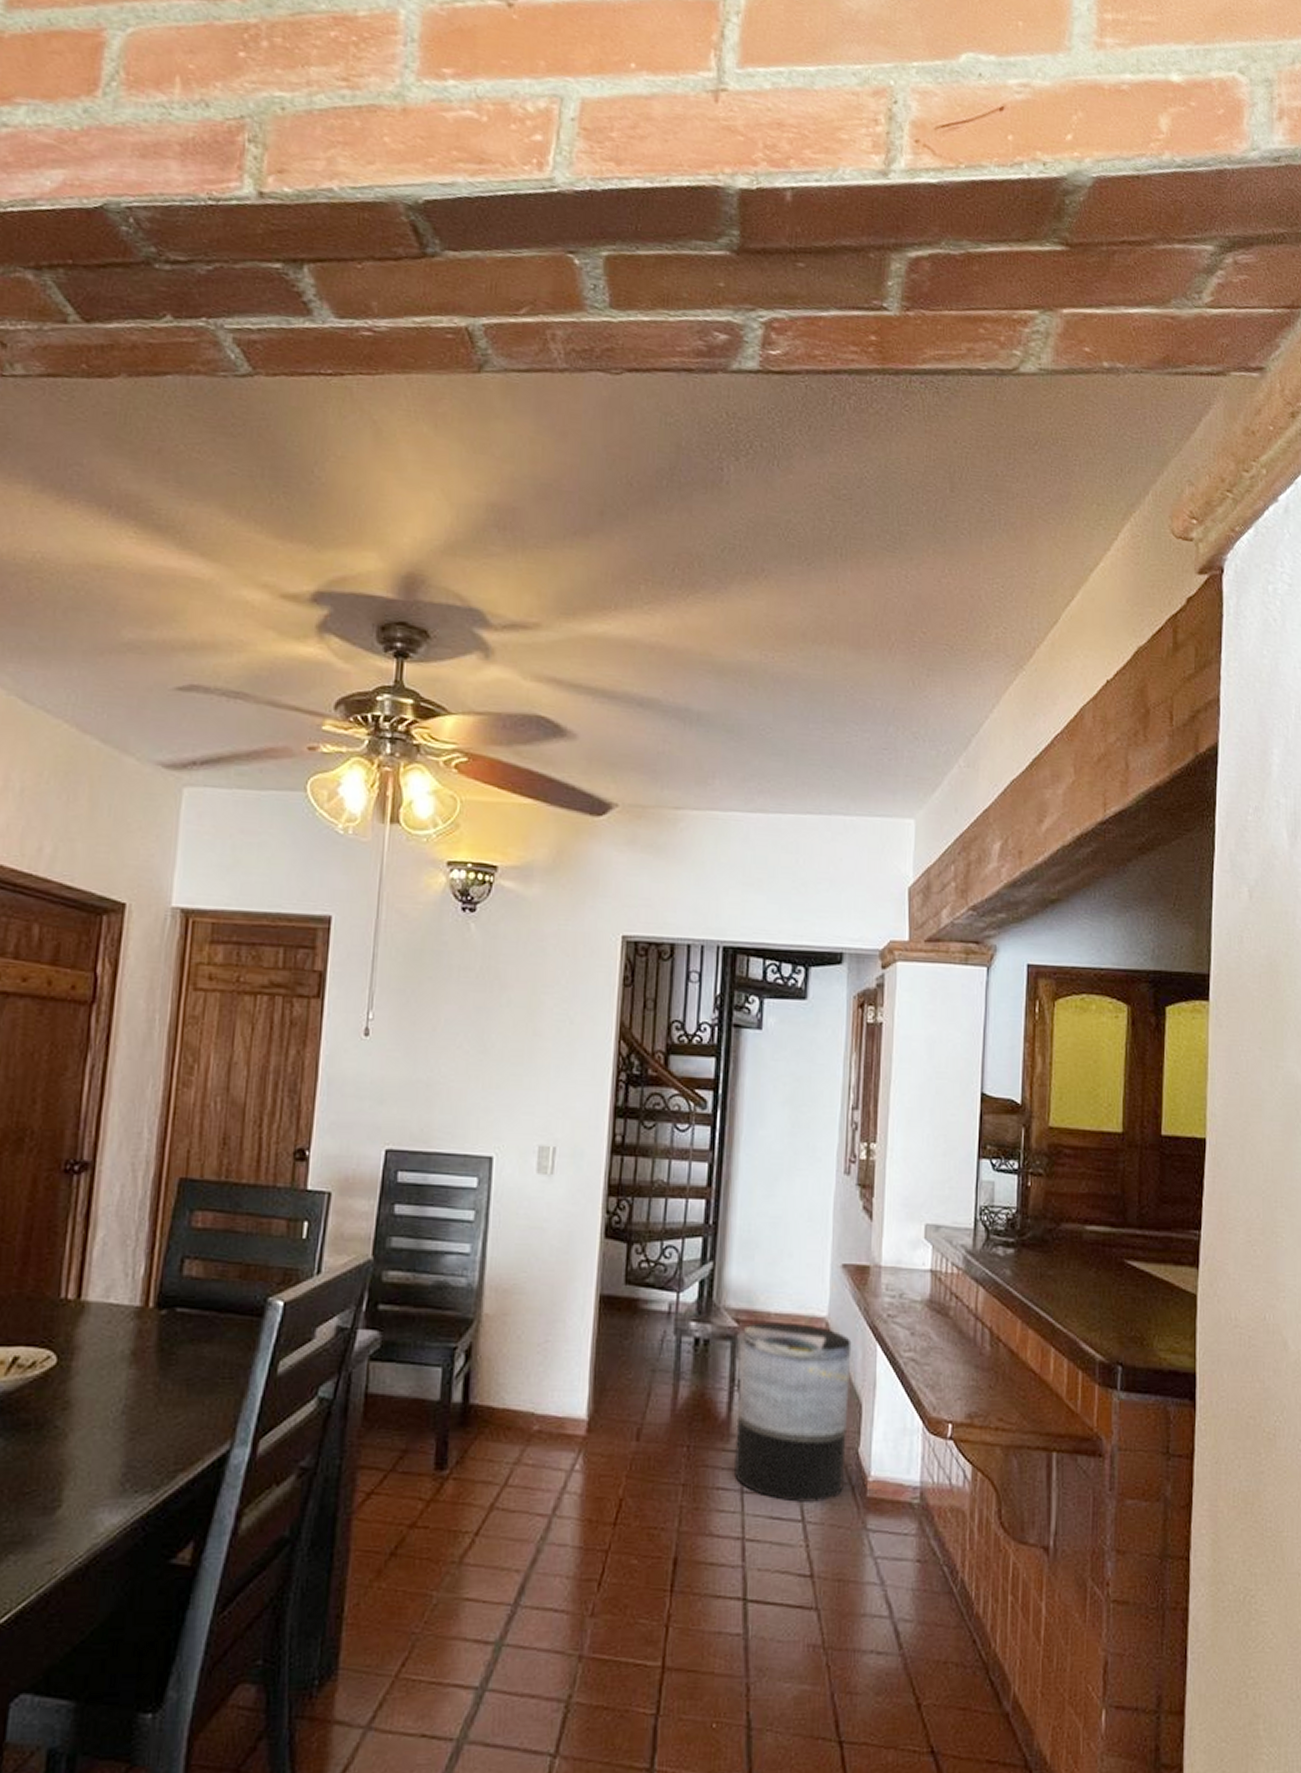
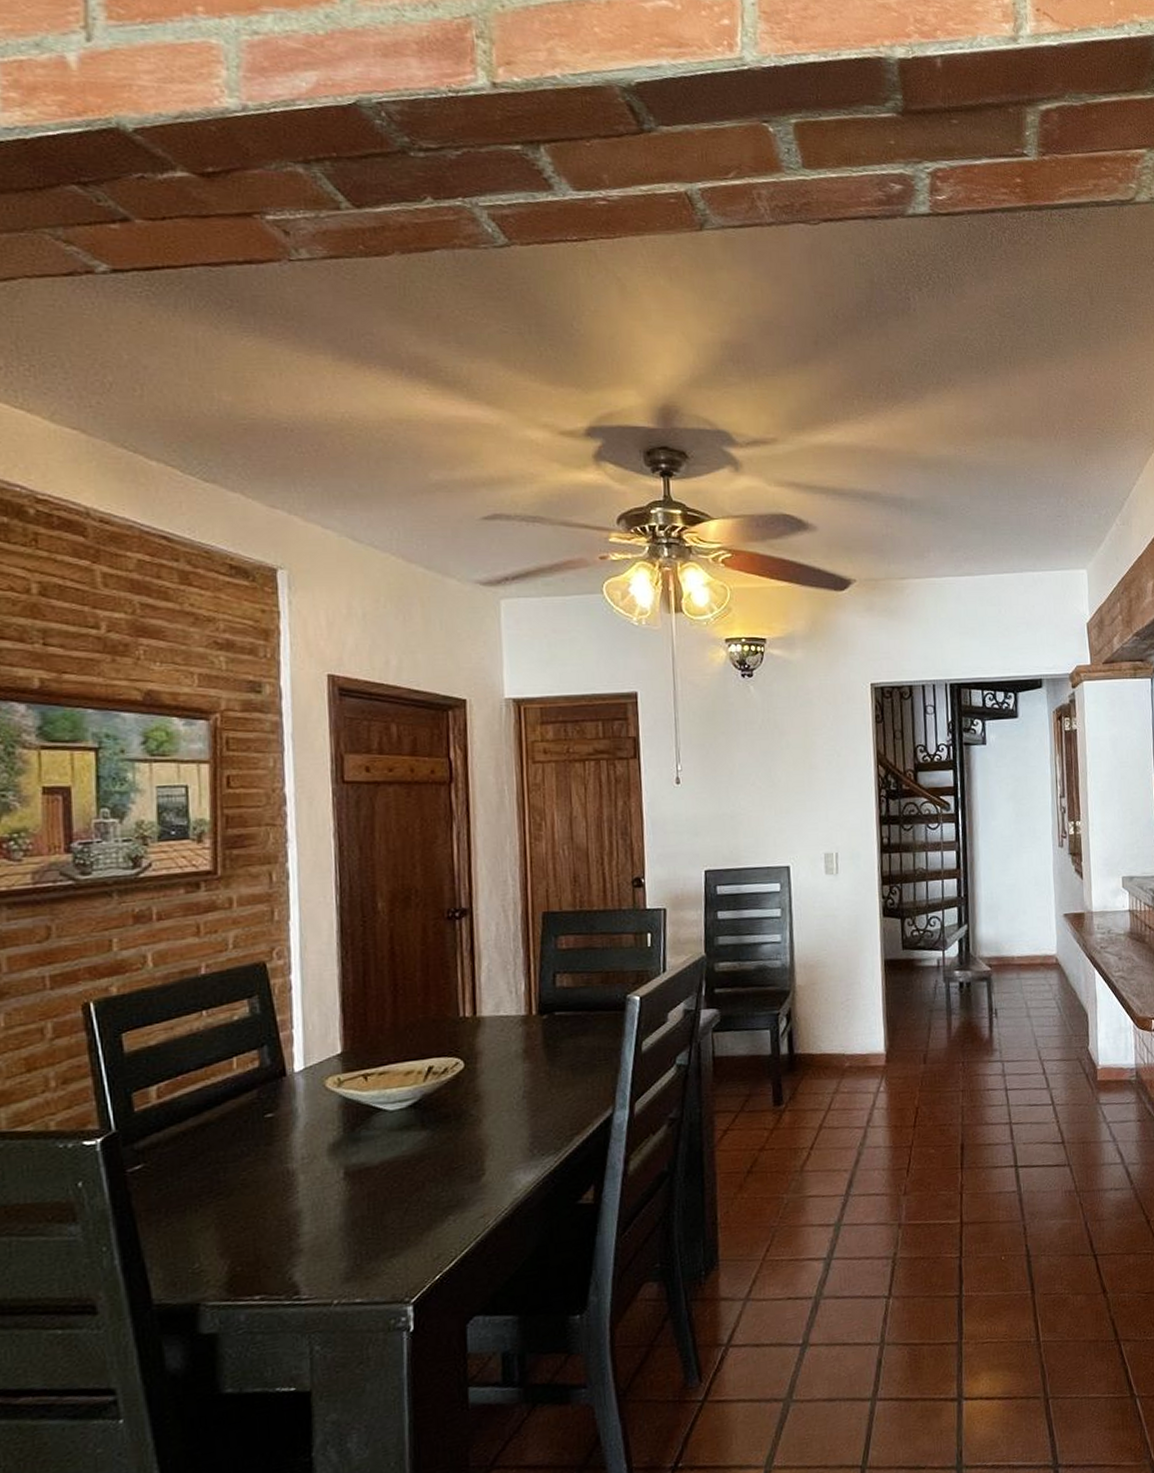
trash can: present [734,1322,852,1504] -> none [995,962,1080,1092]

